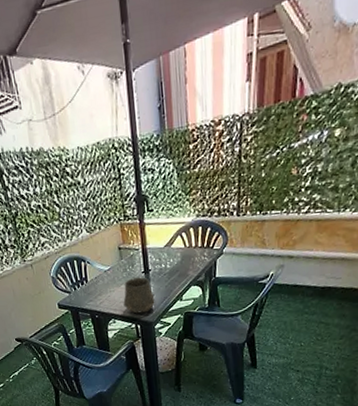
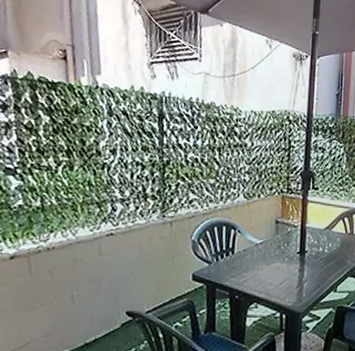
ceramic cup: present [123,277,155,314] -> none [270,257,307,301]

